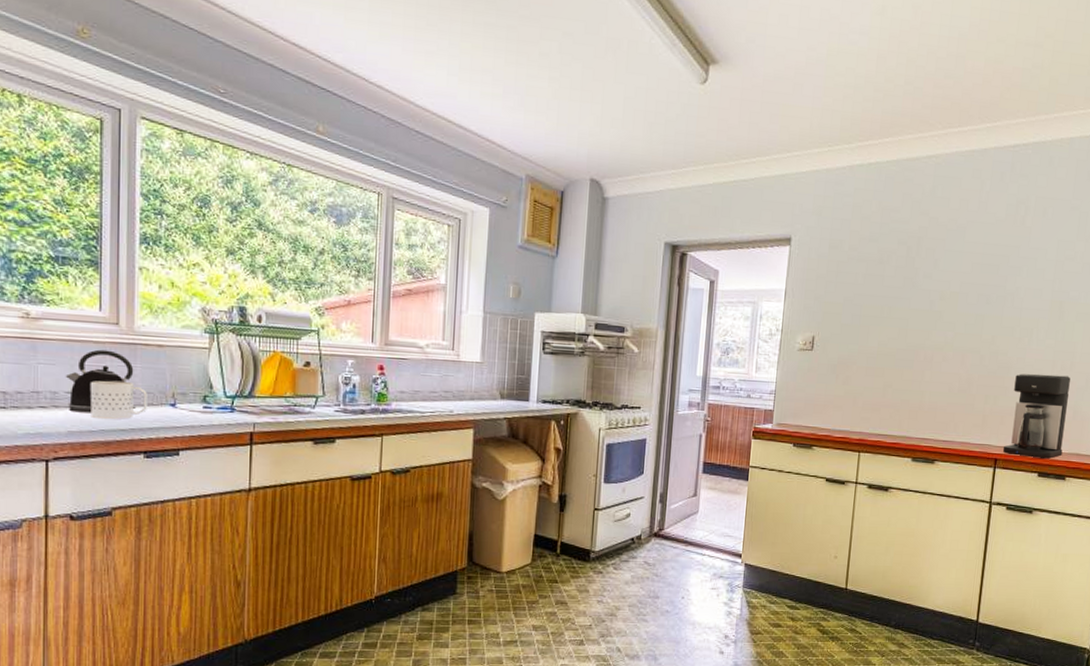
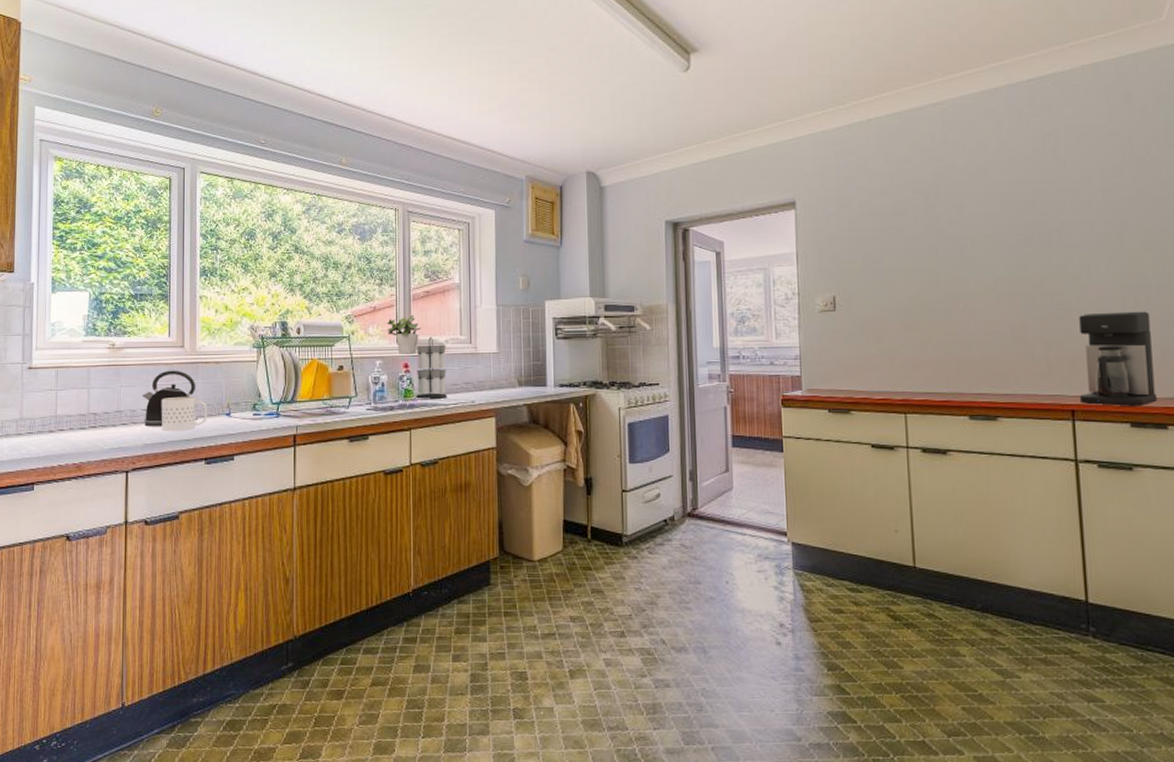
potted plant: none [361,313,401,356] -> present [386,314,421,354]
spice rack: none [390,339,426,406] -> present [416,337,448,399]

